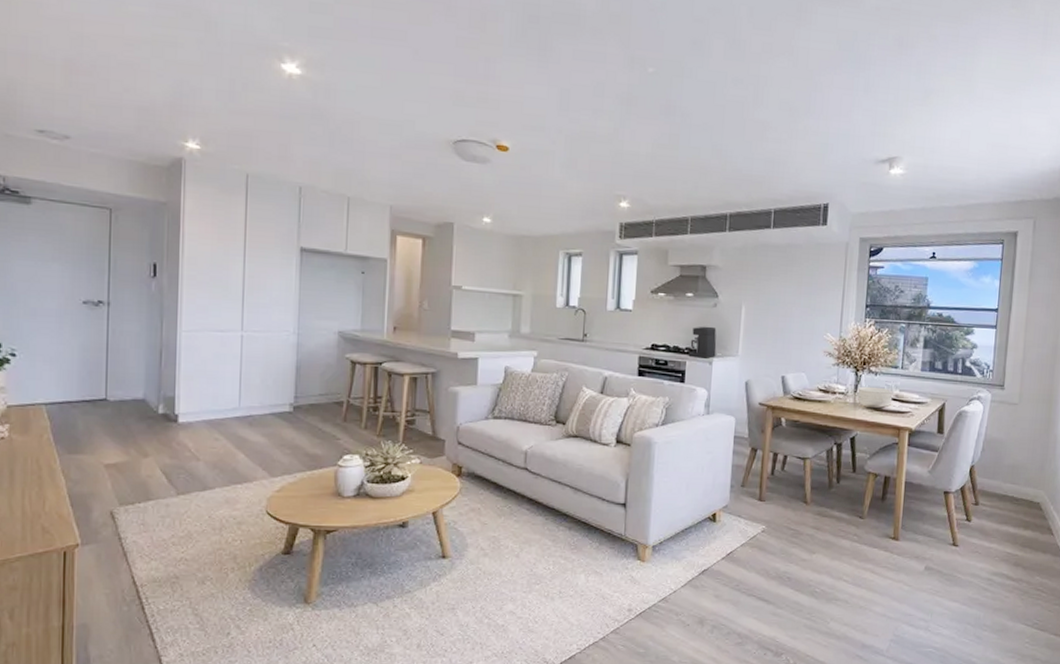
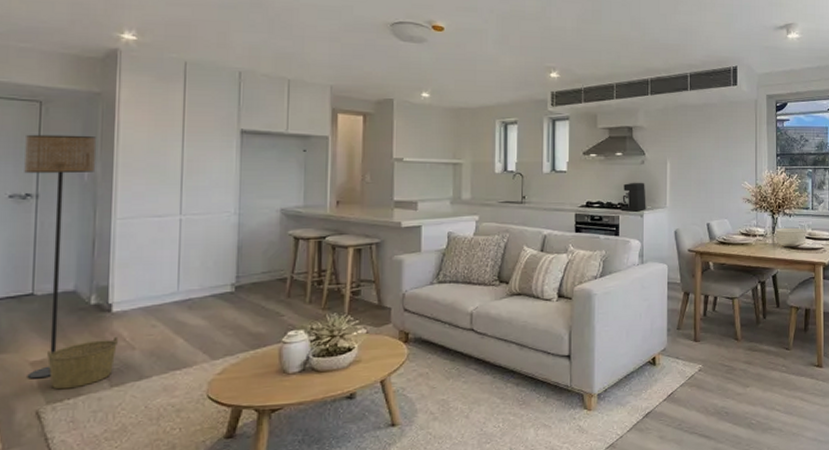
floor lamp: none [97,241,162,481] -> present [24,134,96,379]
basket: none [120,446,183,493] -> present [47,336,118,390]

